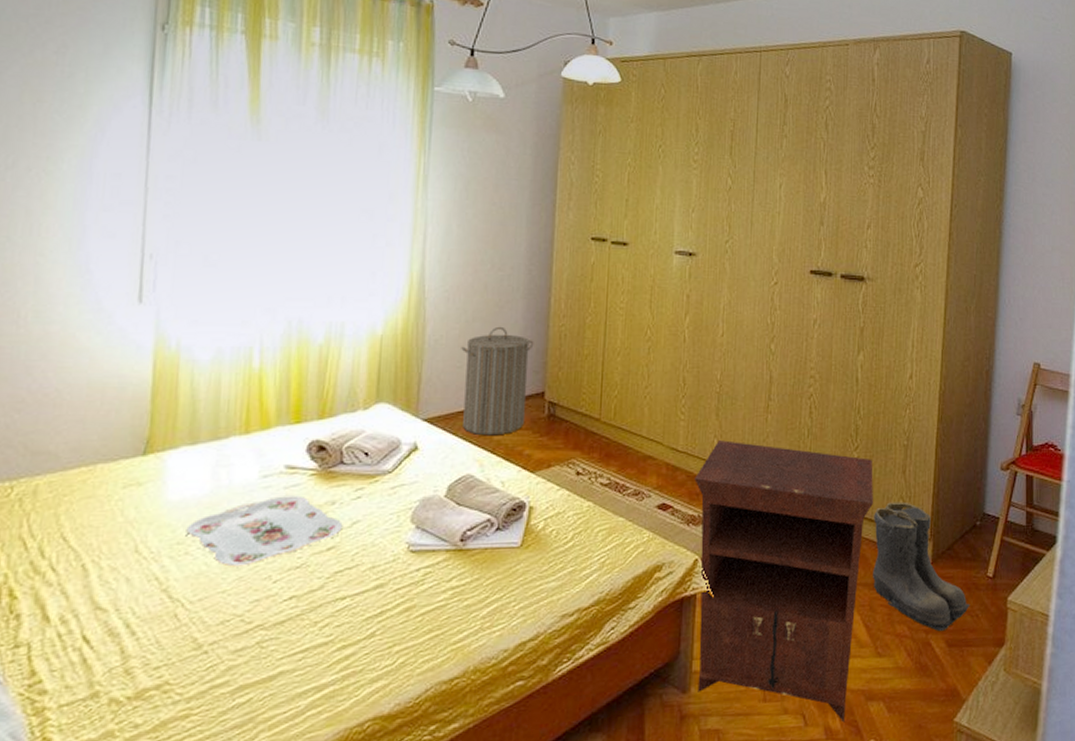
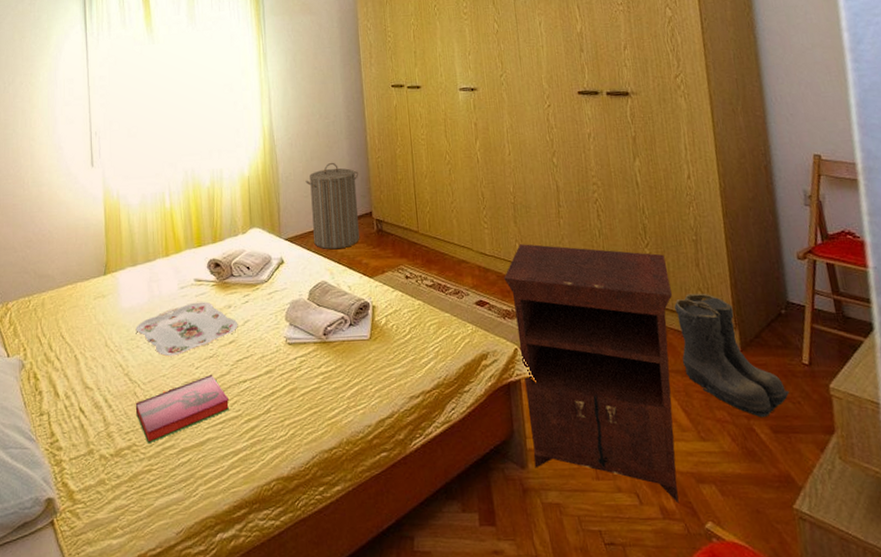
hardback book: none [173,589,318,681] -> present [135,374,230,444]

